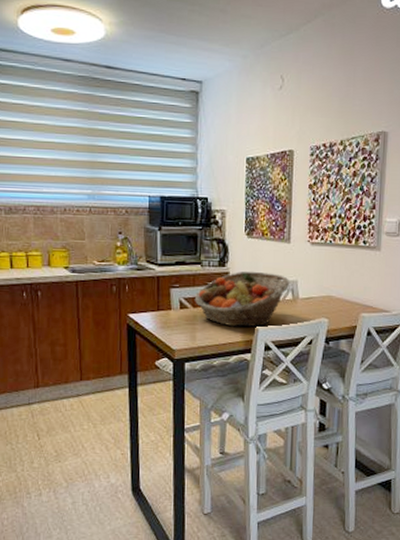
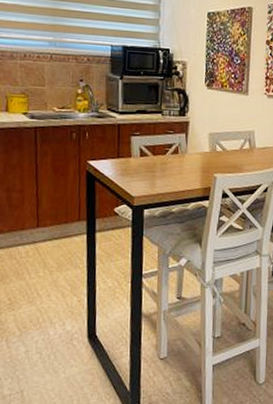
fruit basket: present [194,271,290,327] -> none [154,120,248,175]

